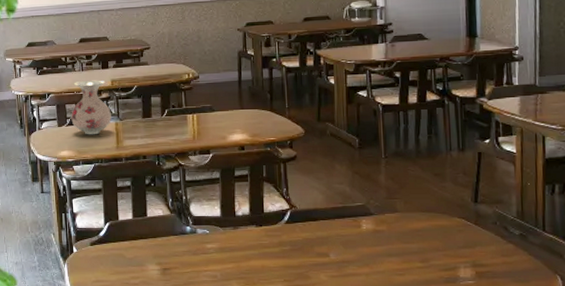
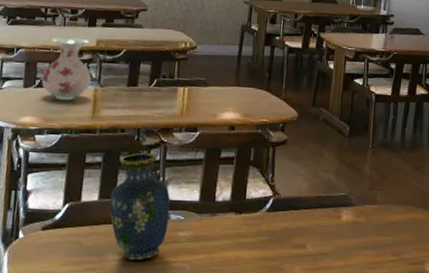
vase: none [142,176,196,271] -> present [109,153,170,261]

